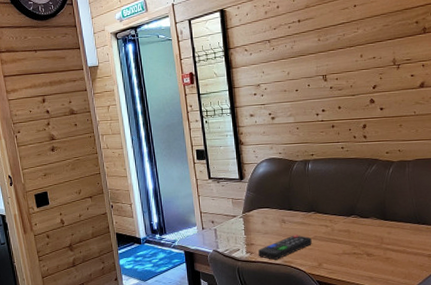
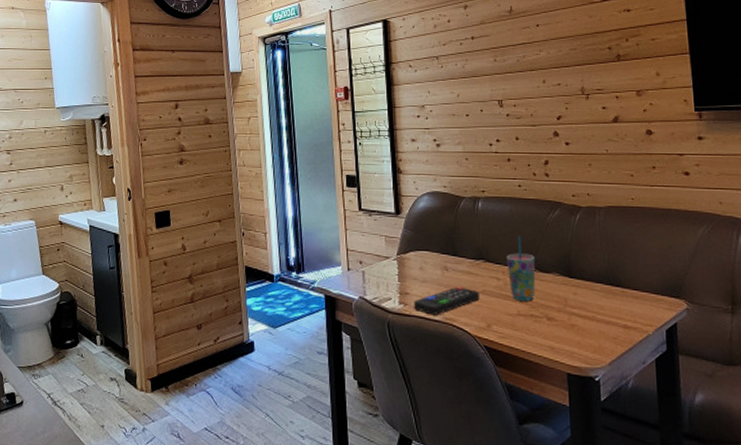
cup: none [333,189,357,243] -> present [506,236,536,302]

